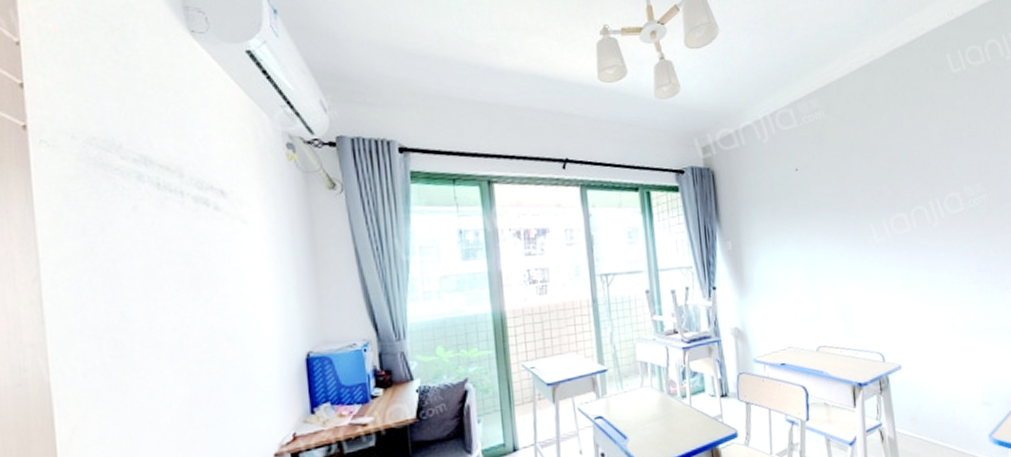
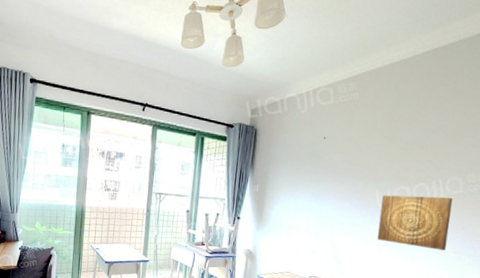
wall art: none [878,217,964,285] -> present [377,195,453,251]

